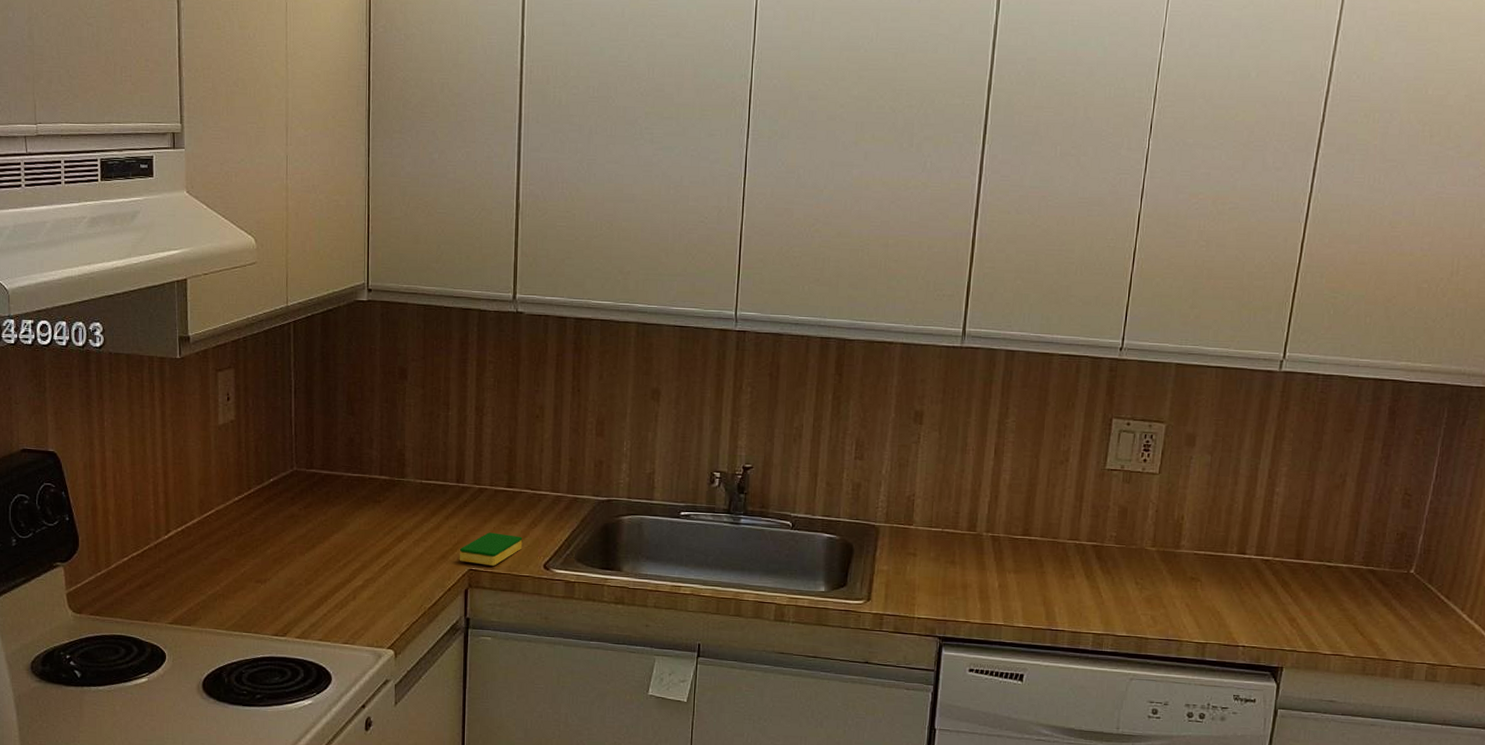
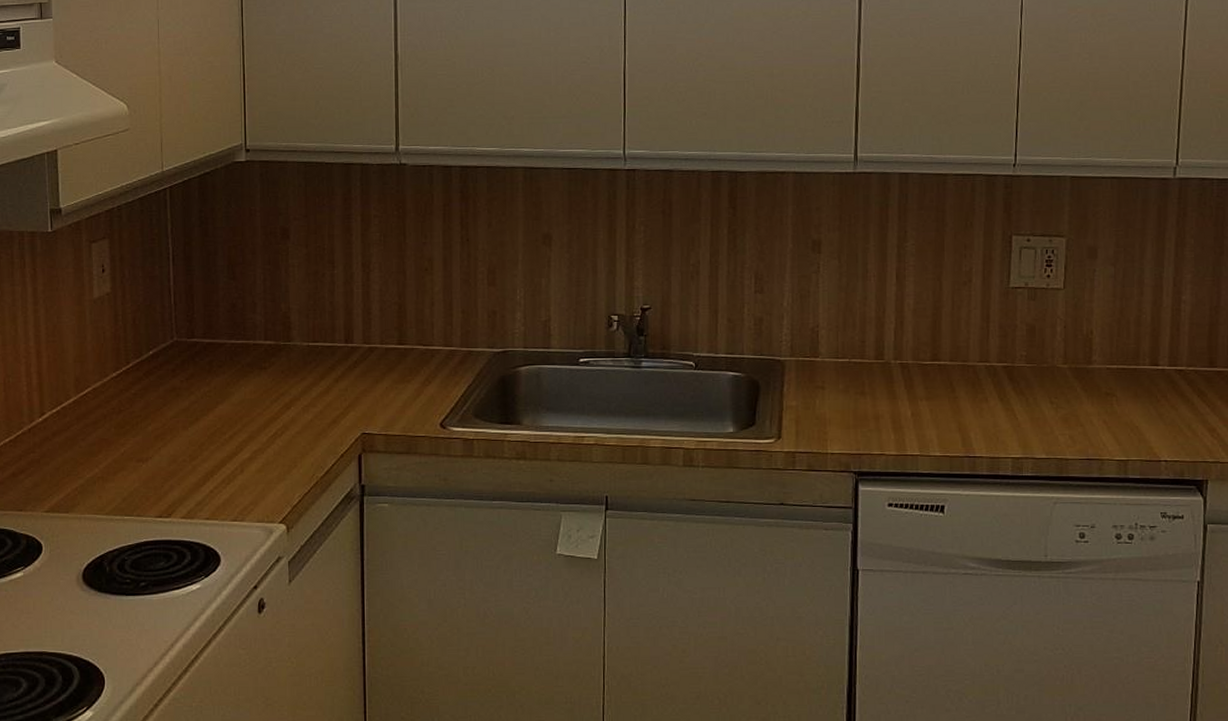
dish sponge: present [459,532,523,566] -> none [351,393,417,428]

